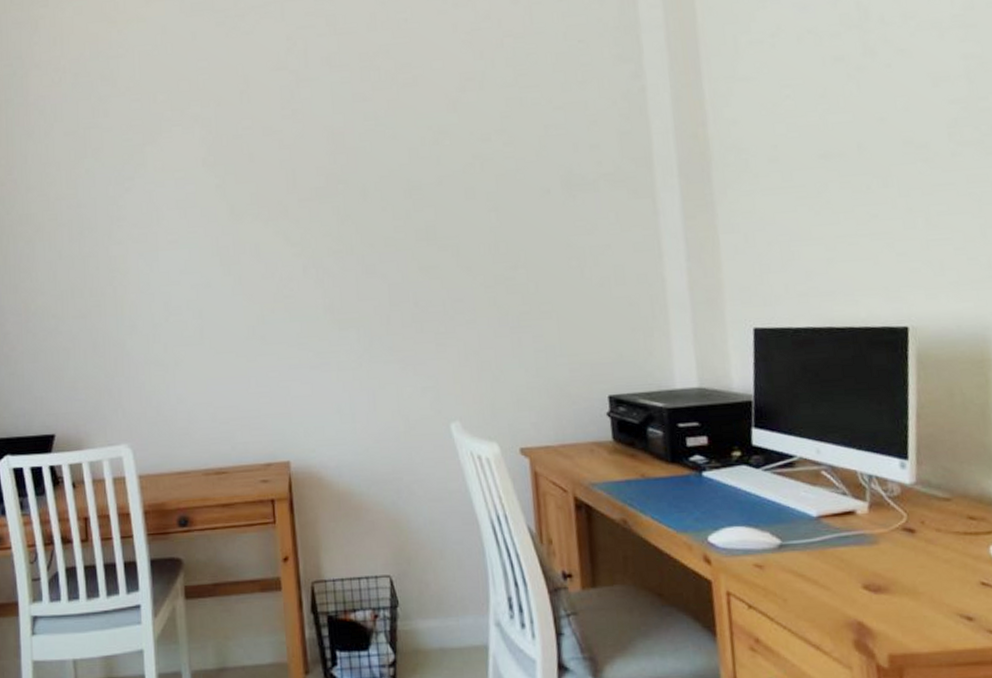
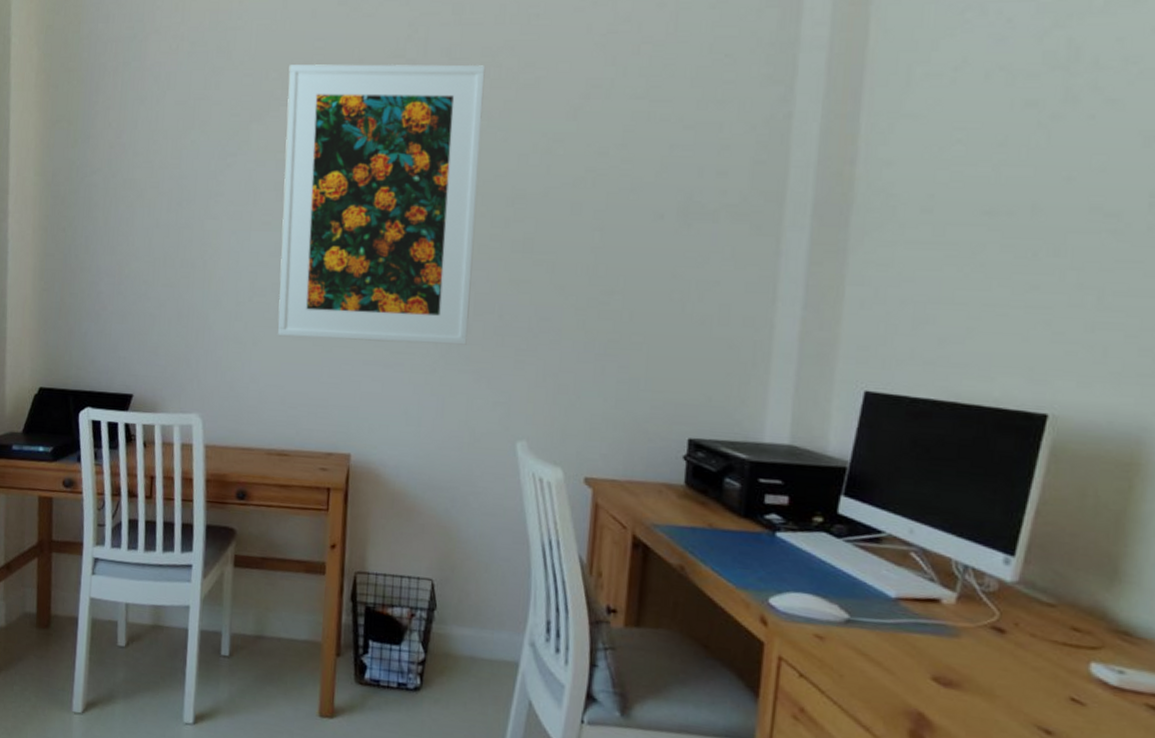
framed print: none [176,70,388,353] -> present [278,64,486,345]

